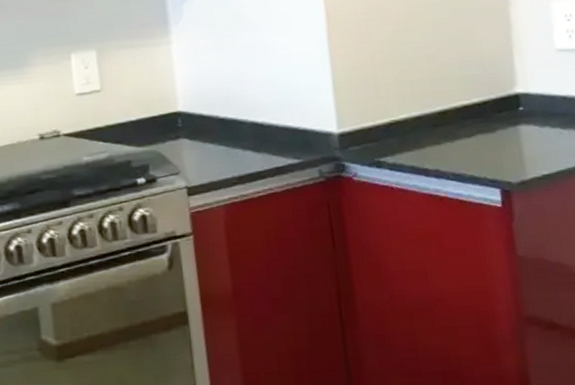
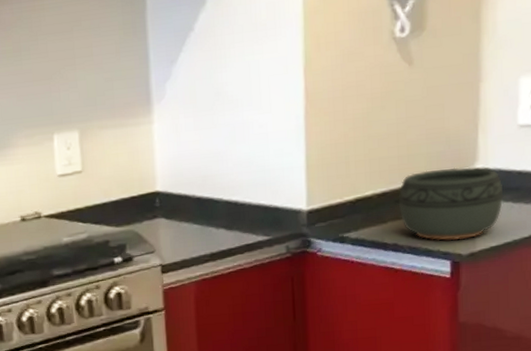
bowl: none [435,91,550,168] -> present [398,167,503,241]

